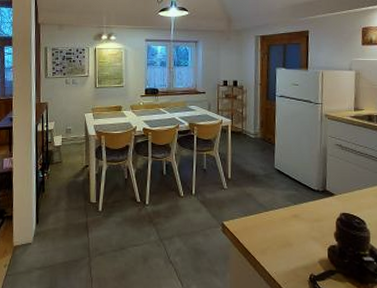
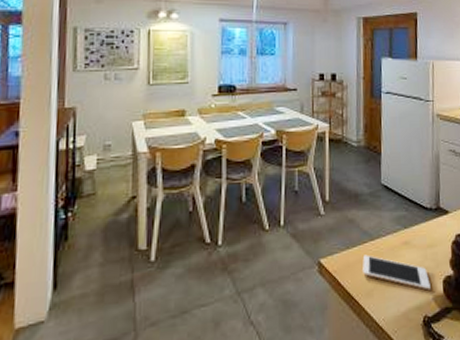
cell phone: none [258,222,317,255] -> present [362,254,431,291]

